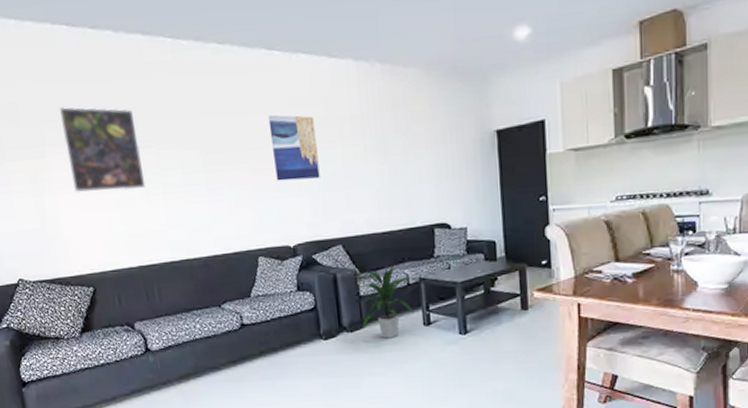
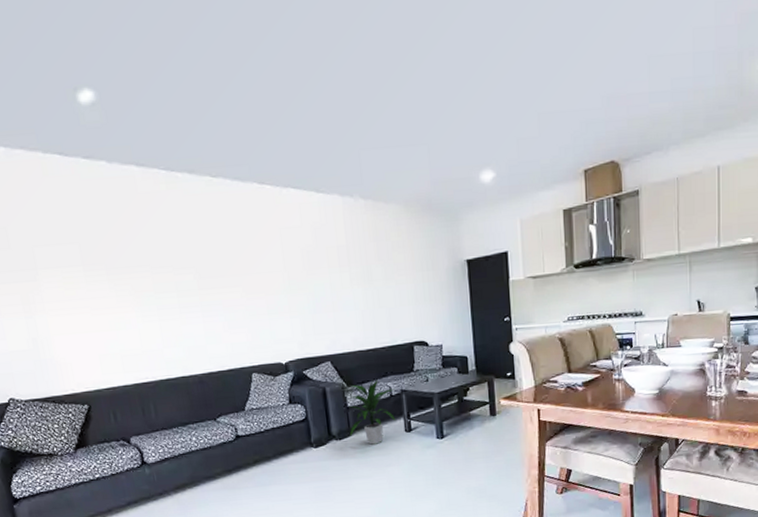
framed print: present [58,106,146,193] -> none [51,231,141,315]
wall art: present [268,114,322,181] -> none [260,243,311,304]

